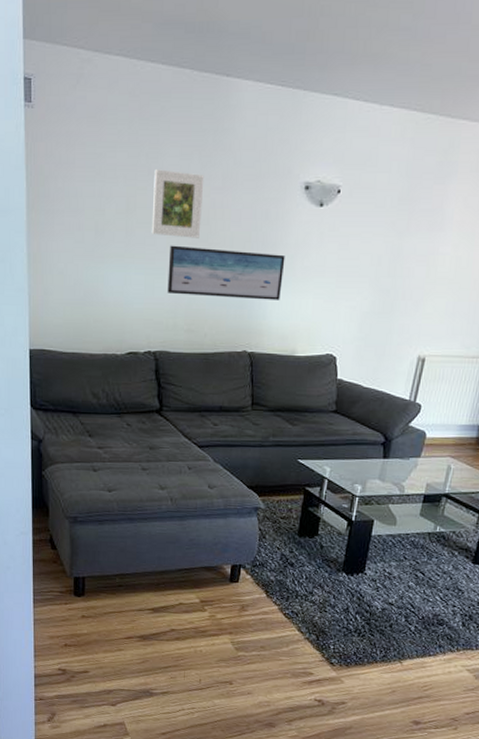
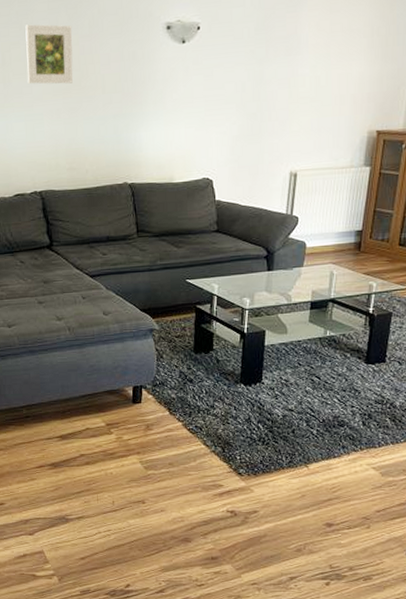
wall art: present [167,245,285,300] -> none [45,90,155,137]

